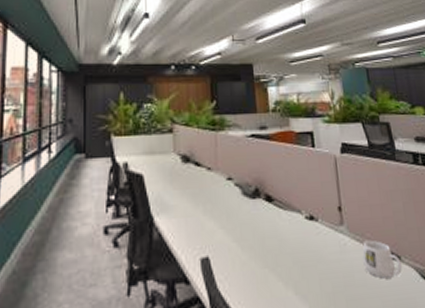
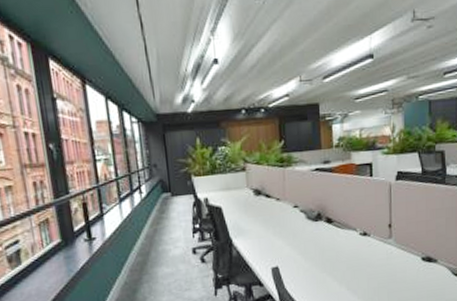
mug: present [362,240,402,279] -> none [405,248,437,276]

